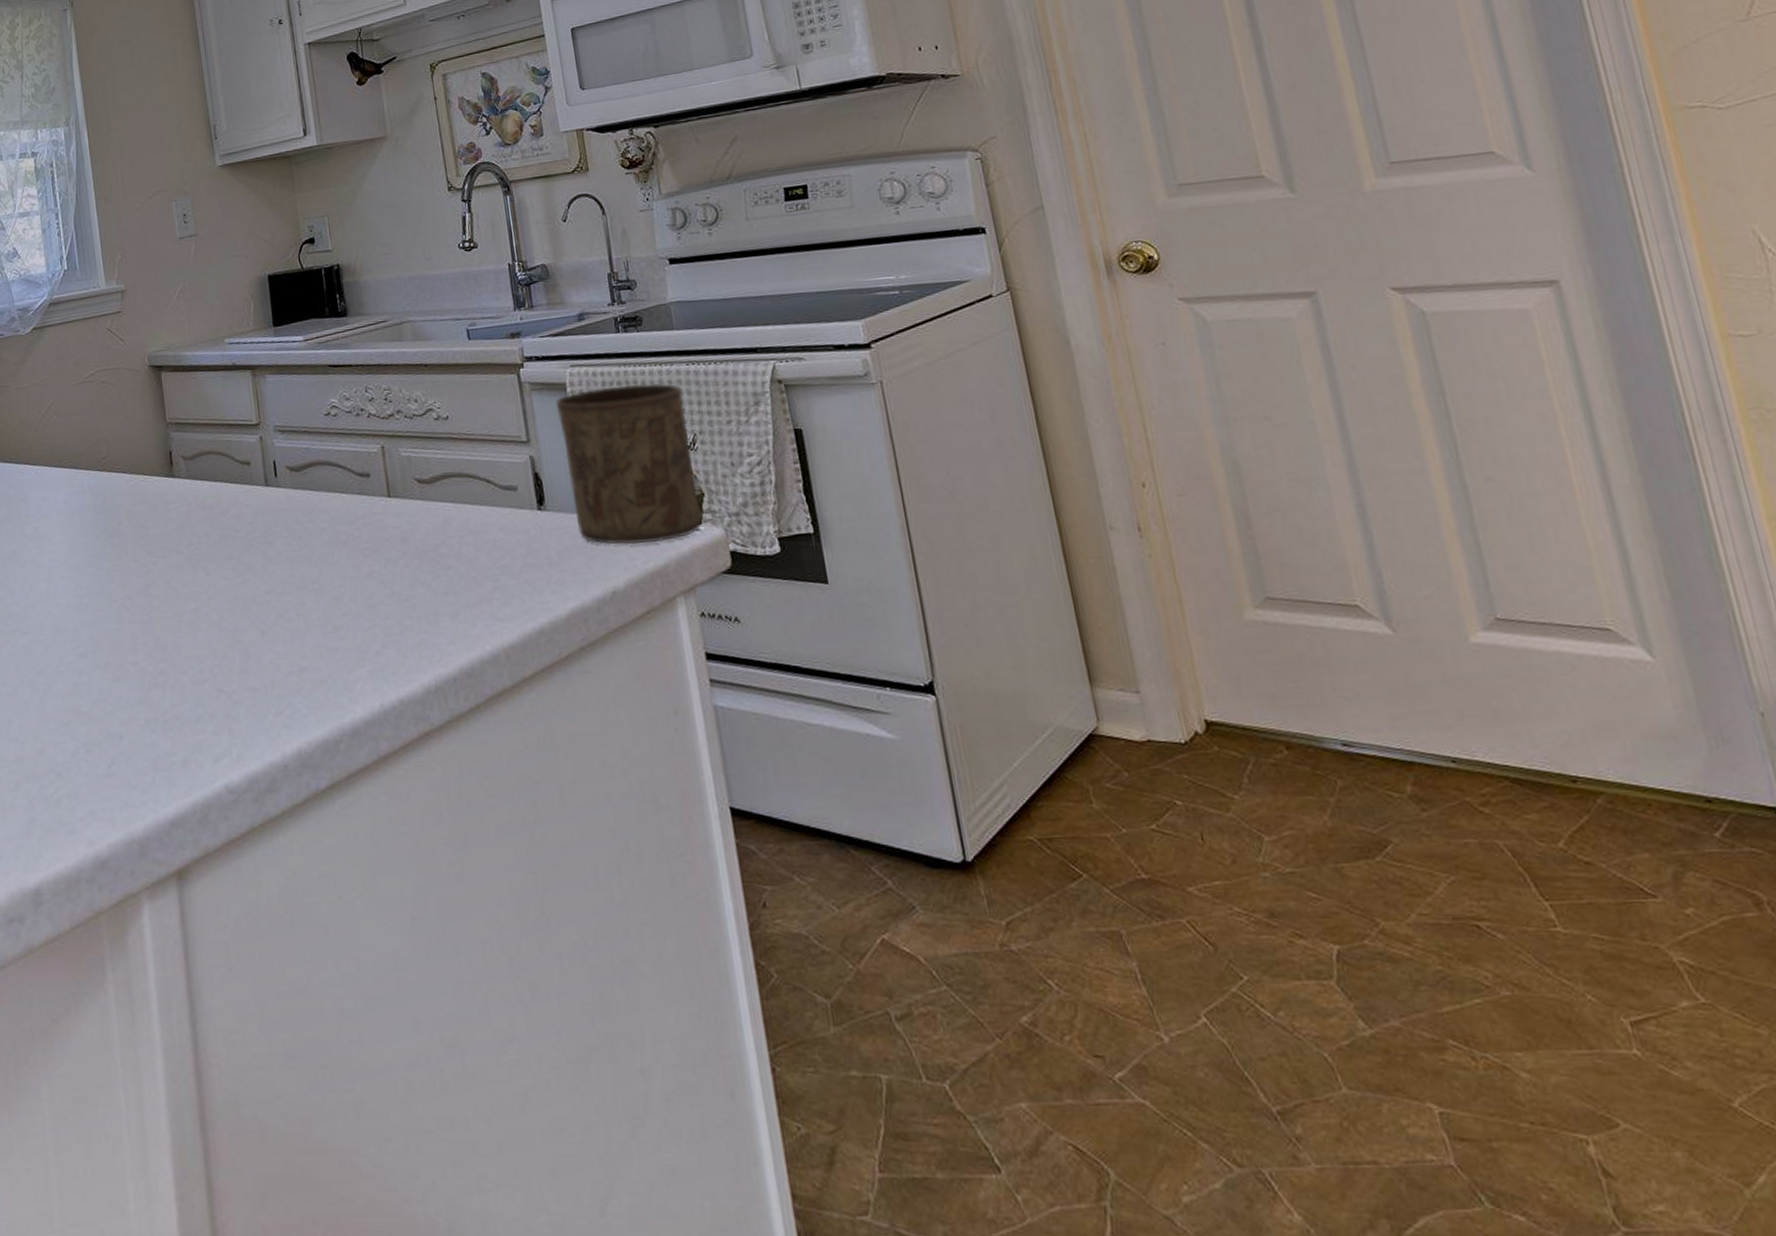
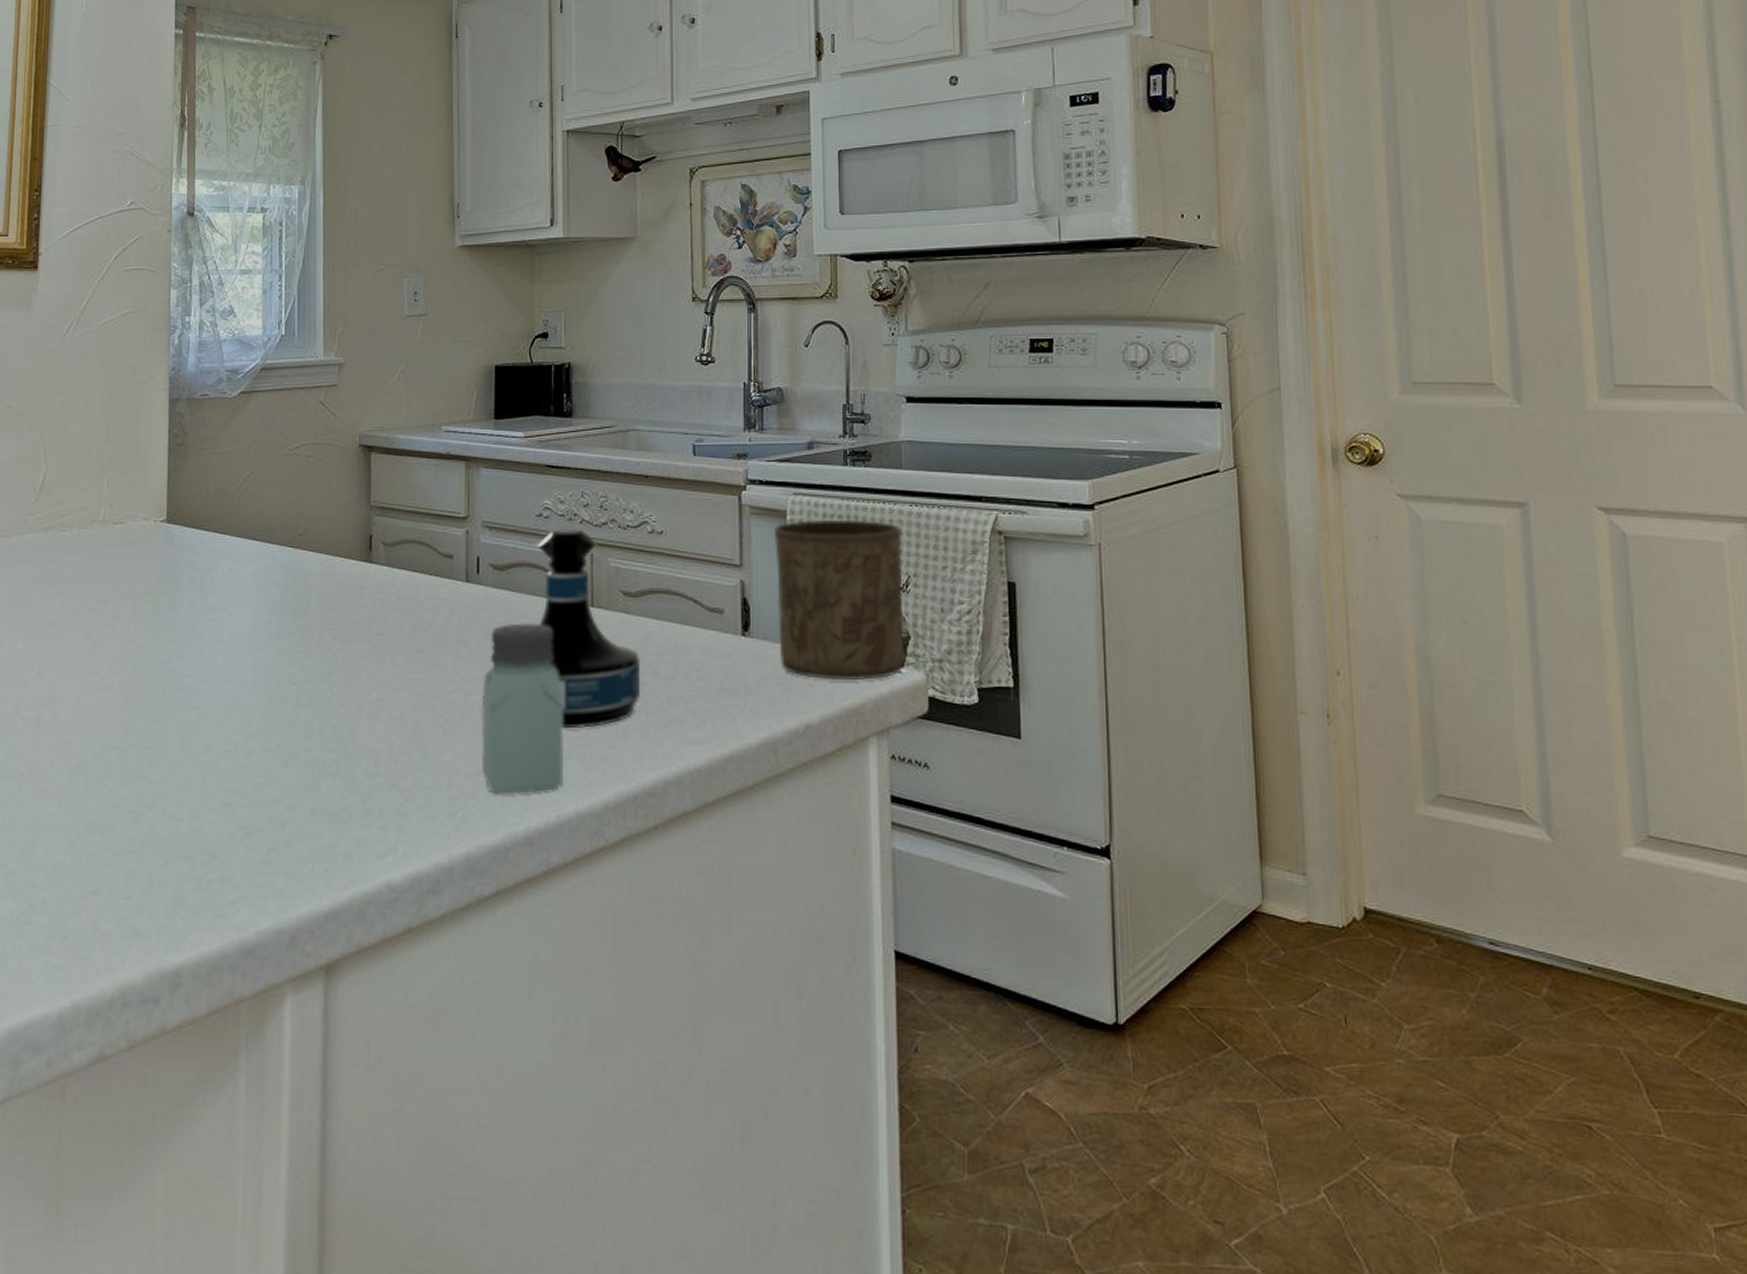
saltshaker: none [294,519,383,689] -> present [481,623,563,794]
tequila bottle: none [328,422,447,619] -> present [536,527,641,729]

